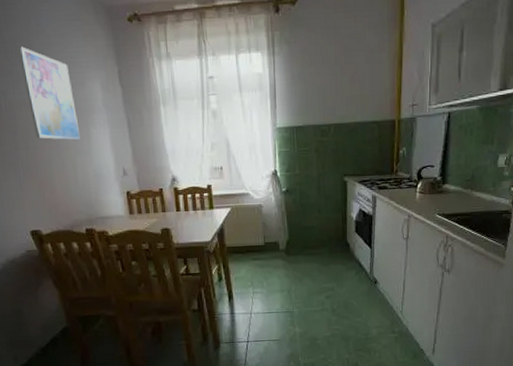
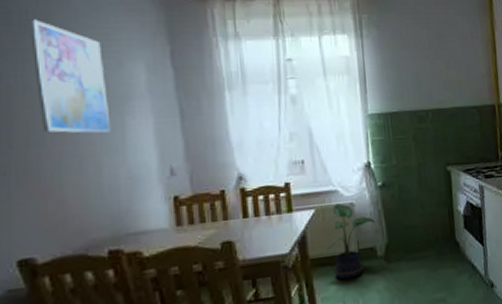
potted plant: none [239,204,279,265] -> present [326,203,376,280]

